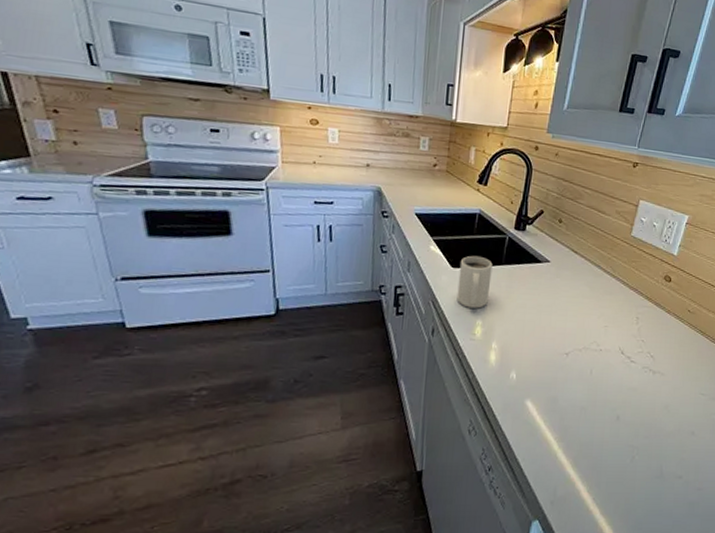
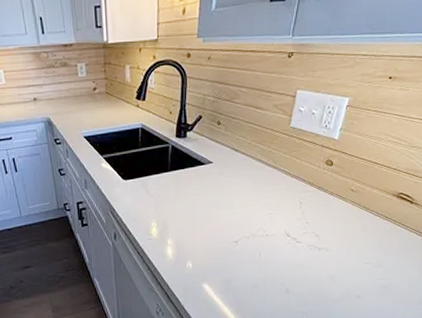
mug: present [457,255,493,309] -> none [130,166,160,213]

